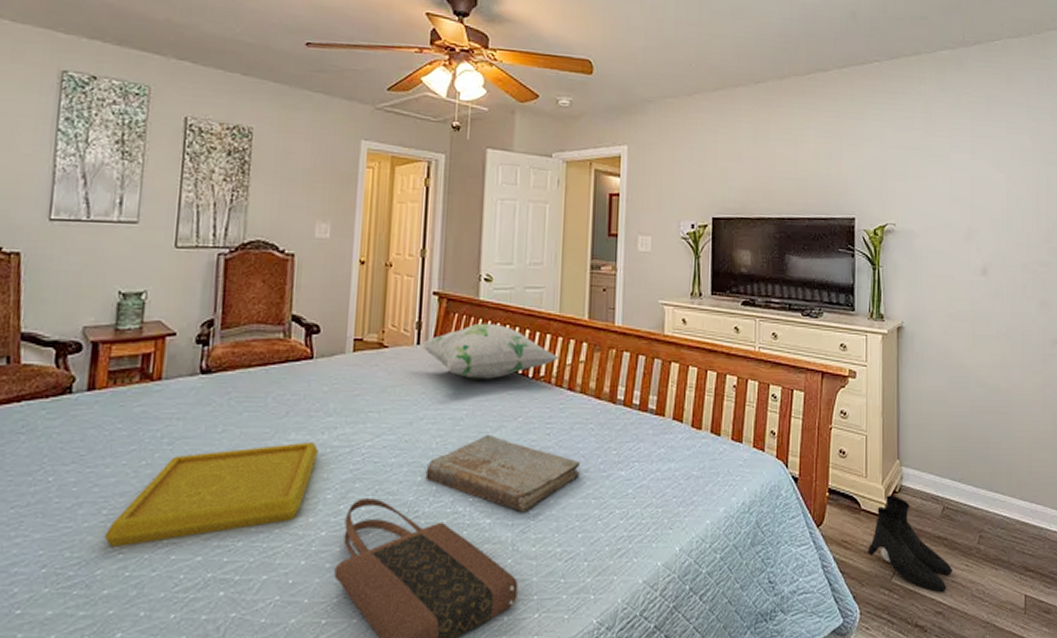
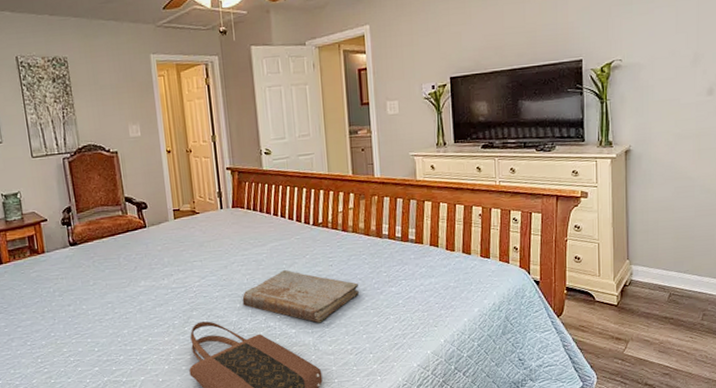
serving tray: present [104,443,319,547] -> none [32,286,163,365]
decorative pillow: present [420,323,560,380] -> none [223,186,333,231]
boots: present [867,495,953,592] -> none [601,288,678,359]

